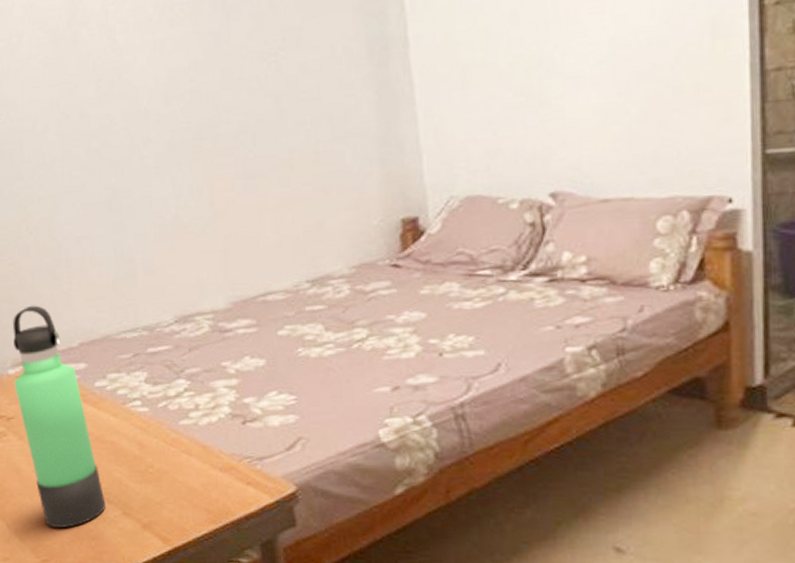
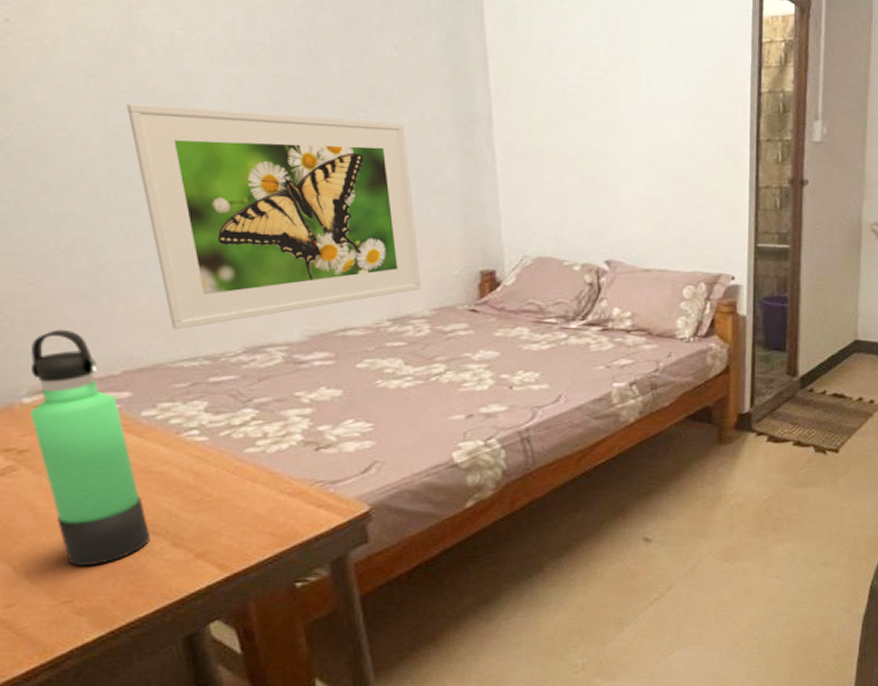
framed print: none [73,62,339,302] -> present [126,104,421,330]

